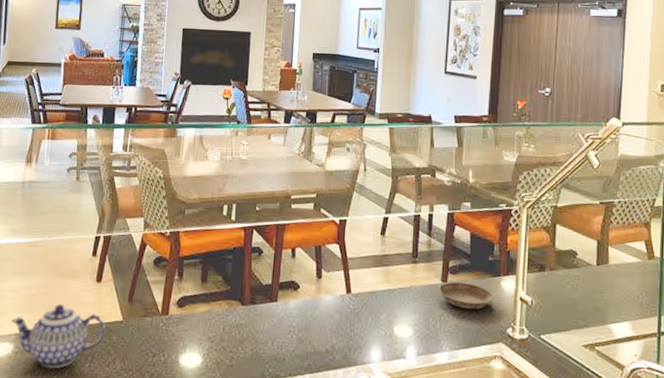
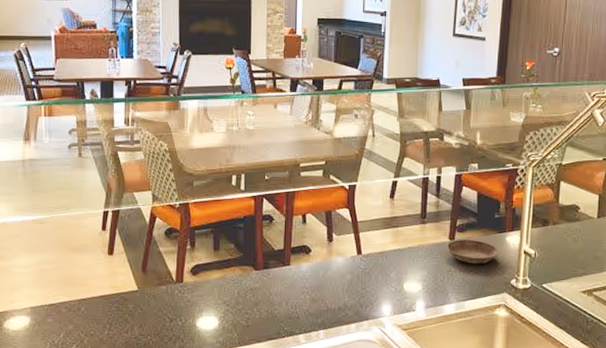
teapot: present [11,304,106,369] -> none [25,278,121,338]

